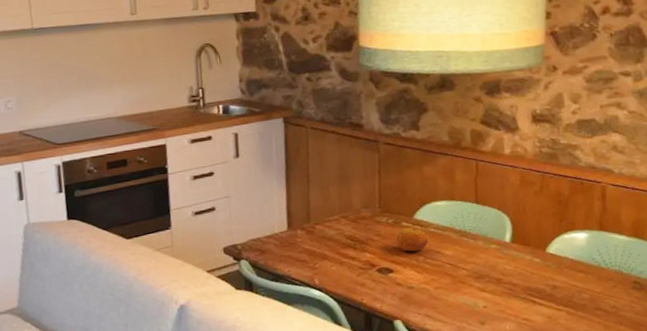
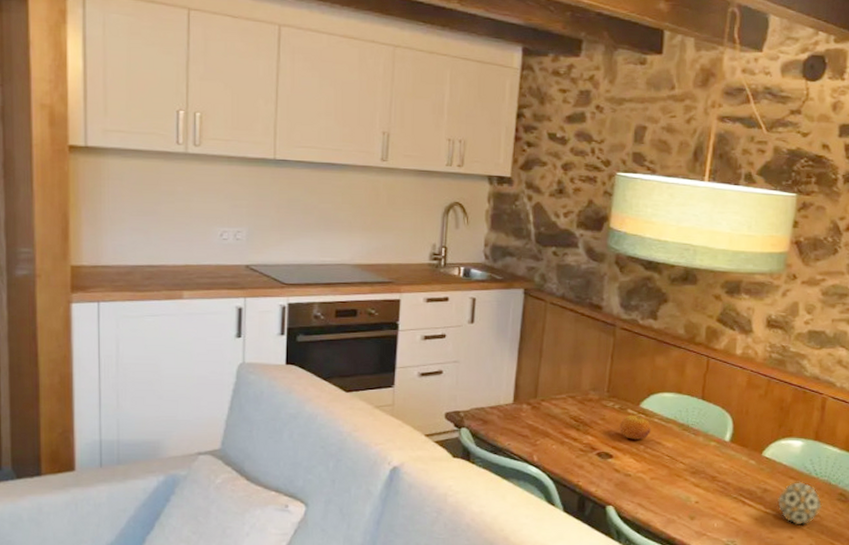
decorative ball: none [568,273,618,319] -> present [776,481,823,525]

